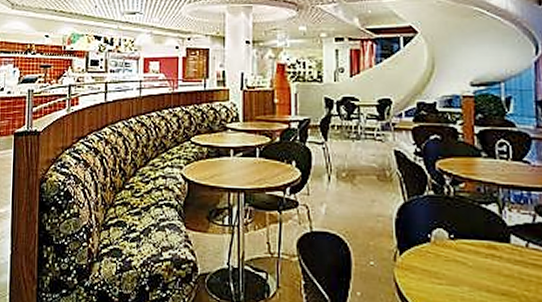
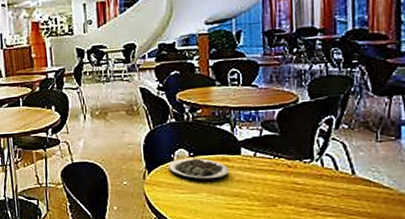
plate: none [424,240,496,272] -> present [168,158,229,181]

